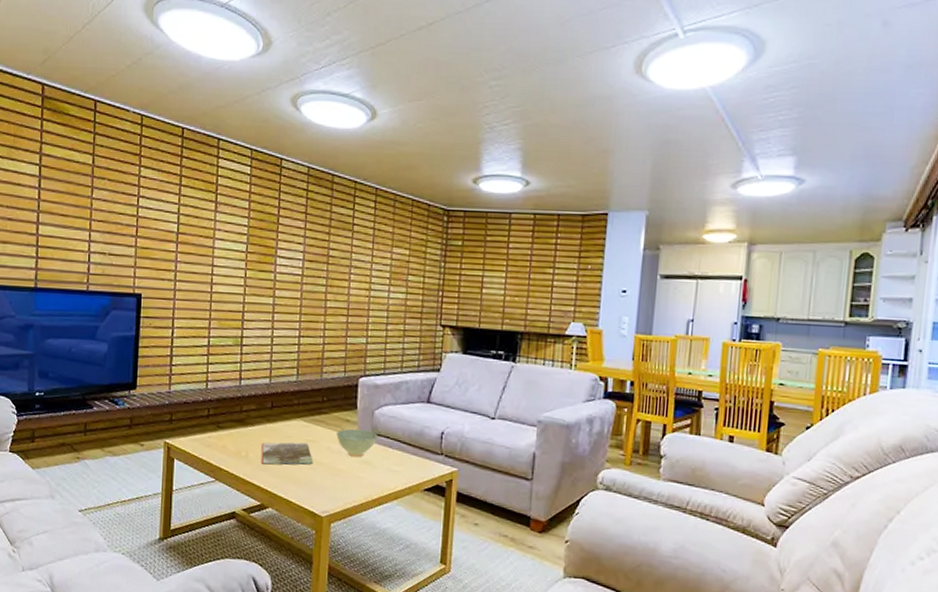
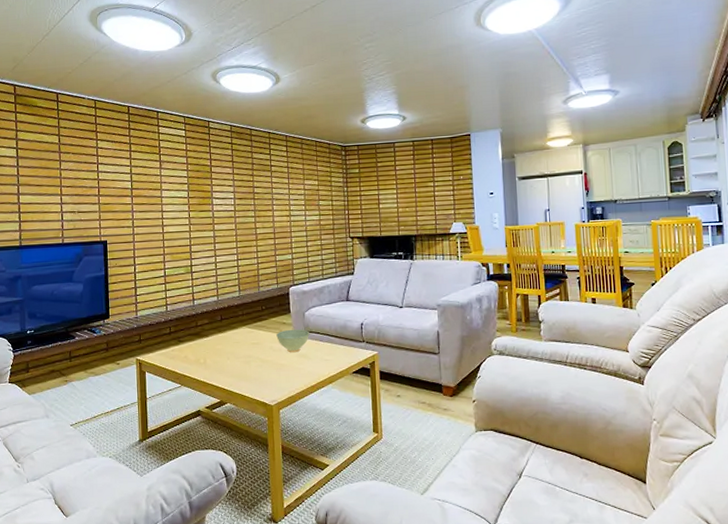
magazine: present [261,442,313,465] -> none [216,346,260,367]

